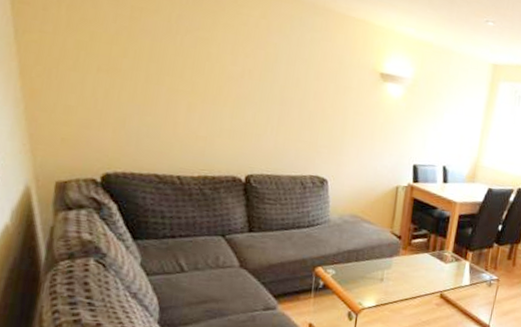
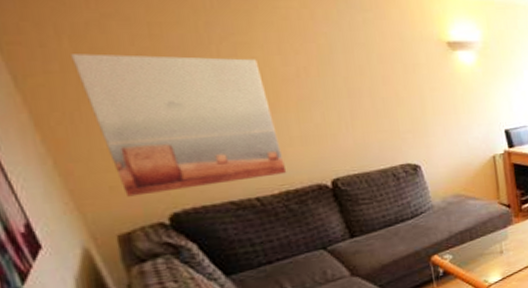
wall art: none [64,20,212,161] -> present [71,53,287,197]

